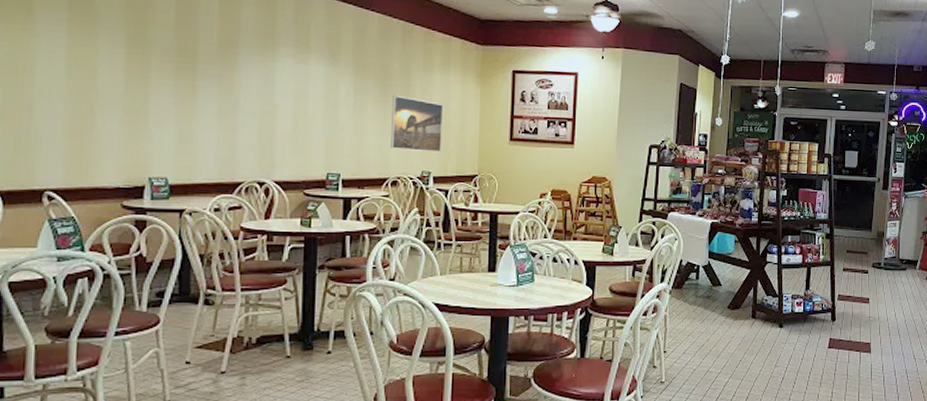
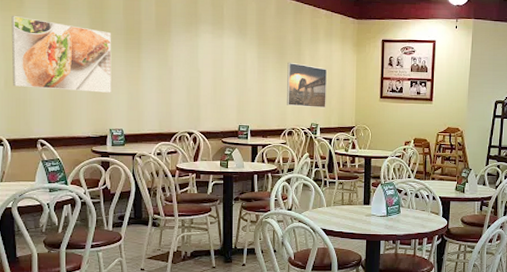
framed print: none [10,29,157,131] -> present [11,16,112,93]

